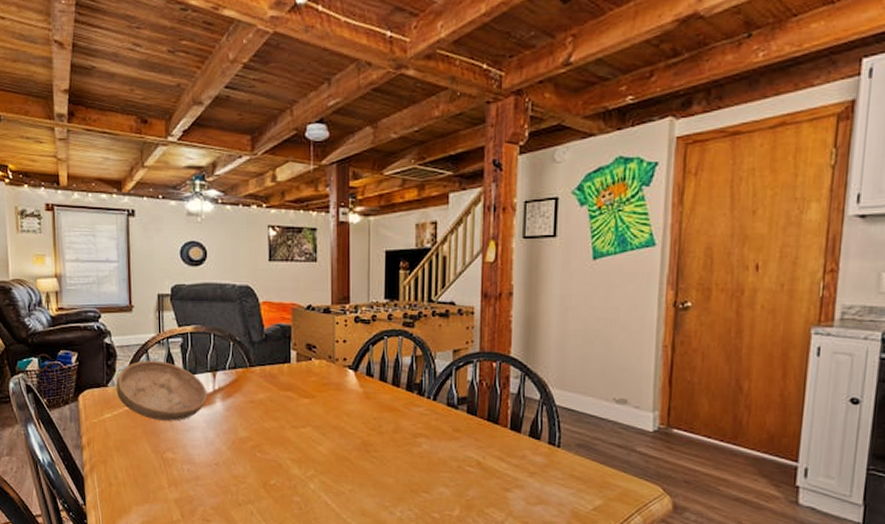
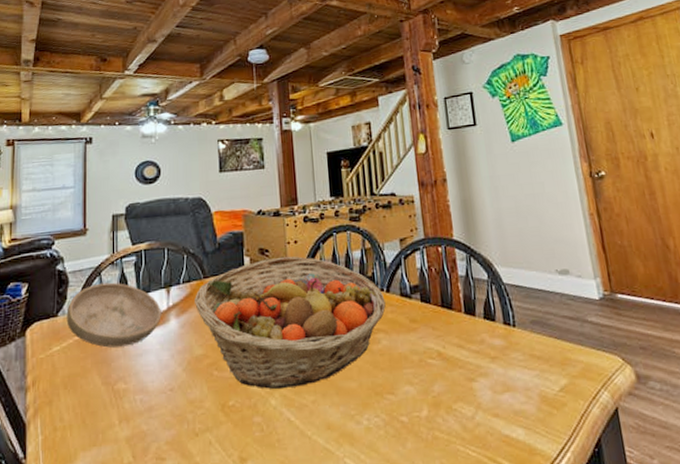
fruit basket: none [240,354,431,476] -> present [195,256,386,390]

